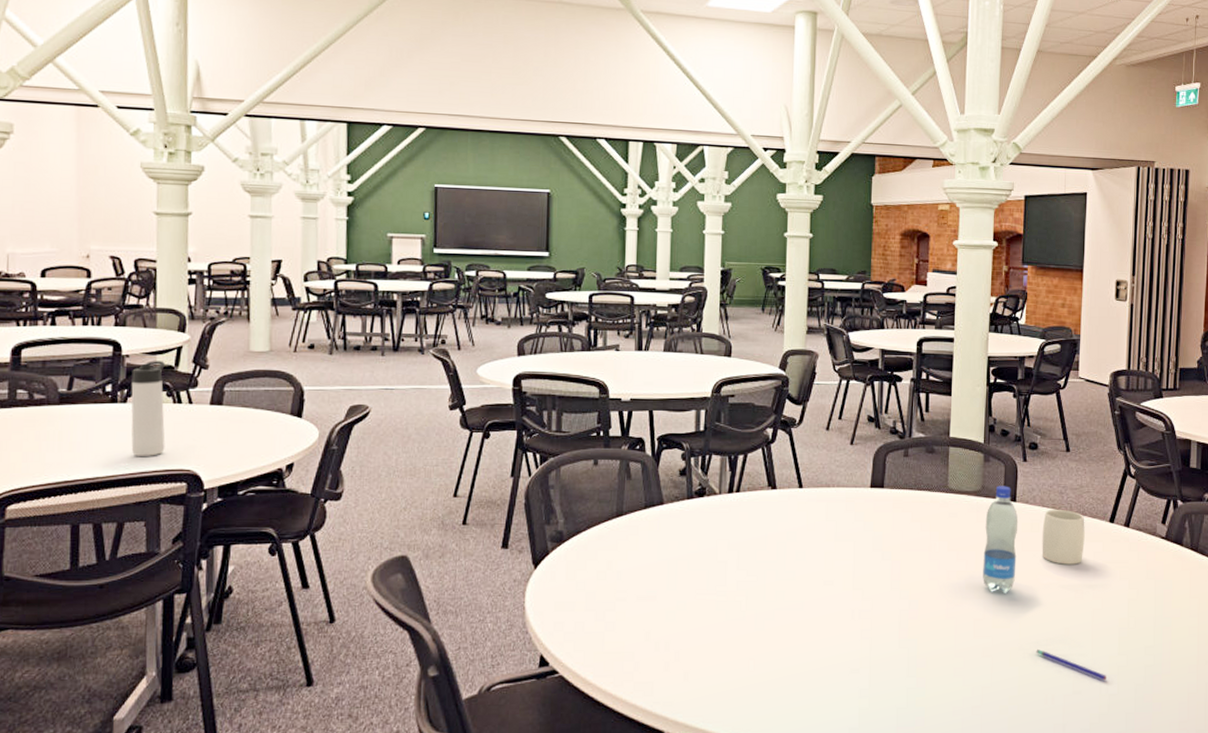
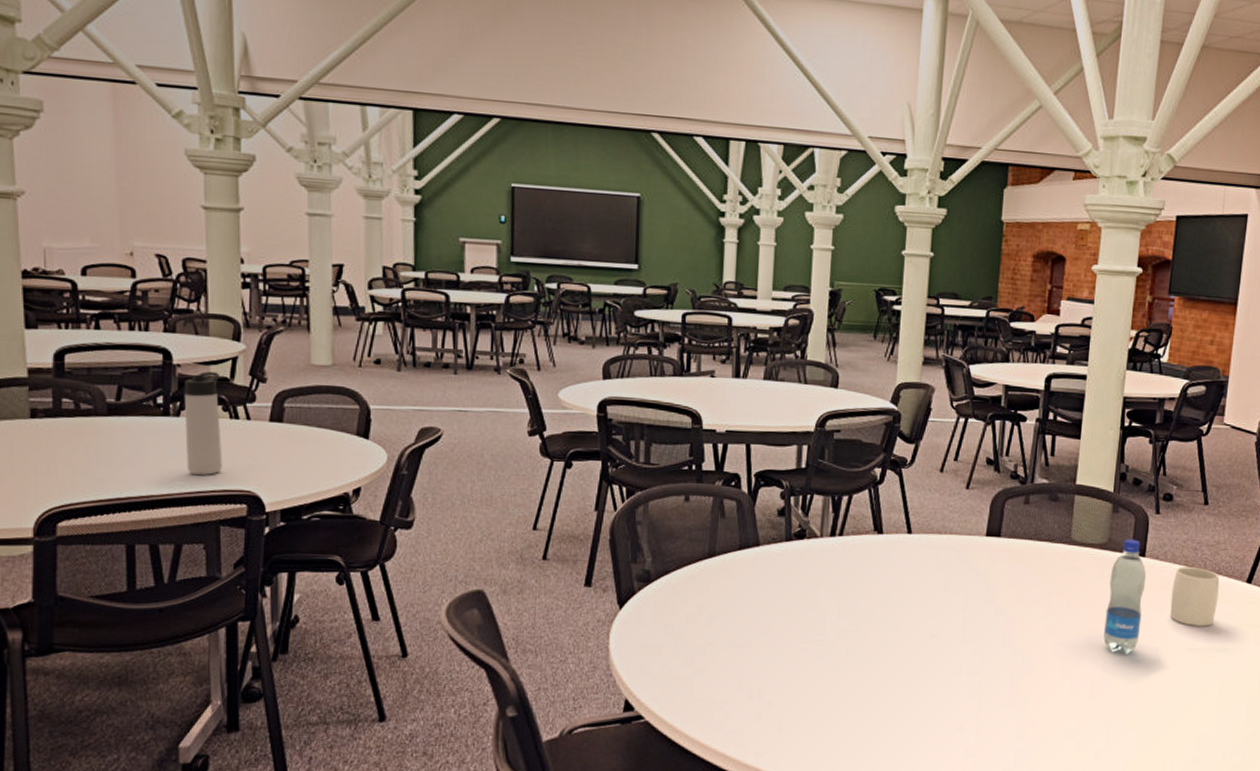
pen: present [1036,649,1106,681] -> none [1156,714,1231,750]

